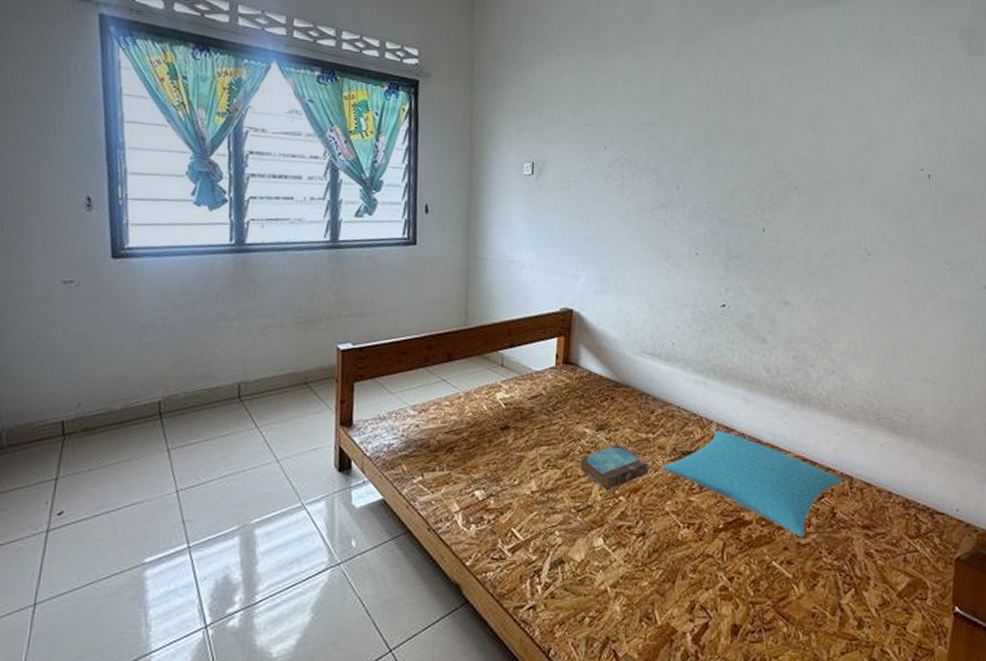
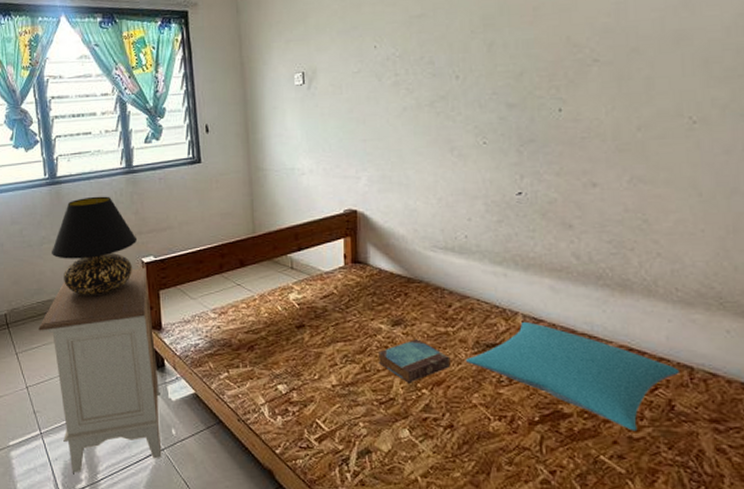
nightstand: none [200,355,343,595] -> present [38,268,162,473]
table lamp: none [228,270,335,384] -> present [52,196,138,295]

